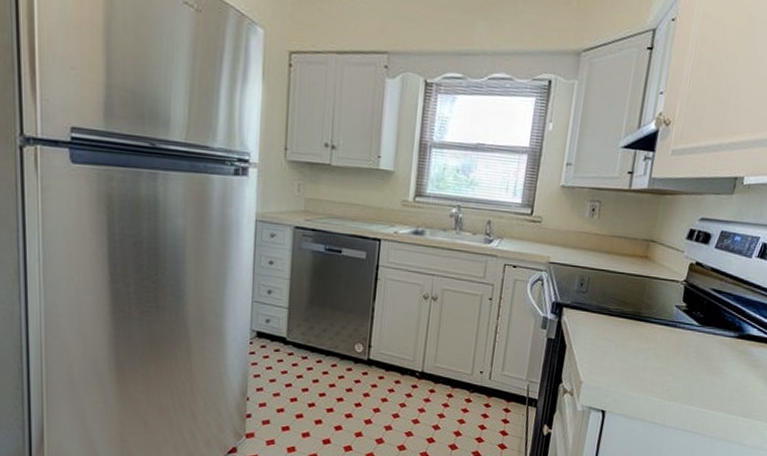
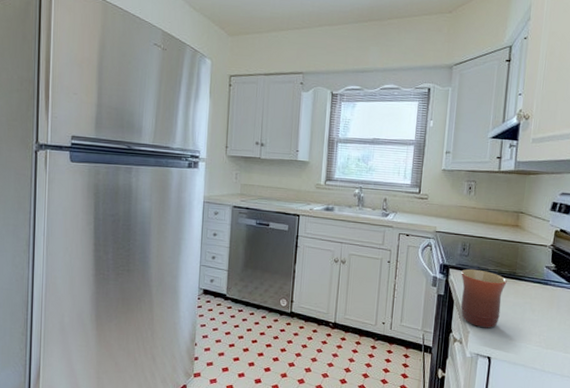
mug: none [573,308,630,378] -> present [460,268,507,329]

